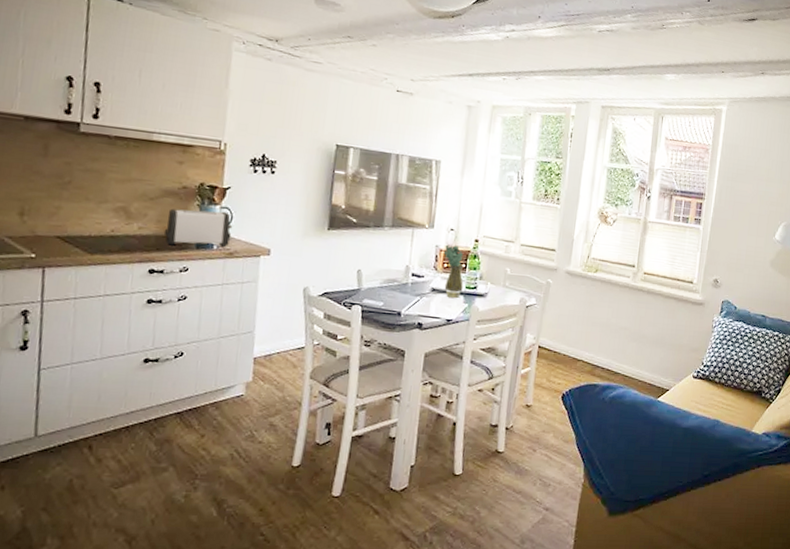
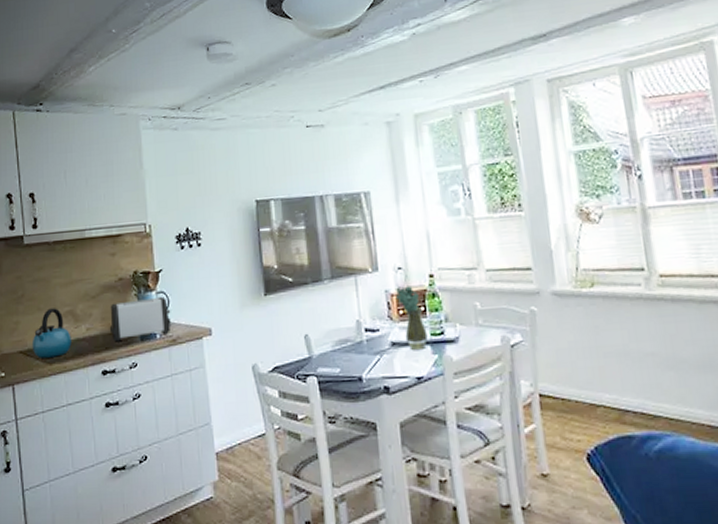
kettle: none [72,200,120,249] -> present [31,308,72,358]

